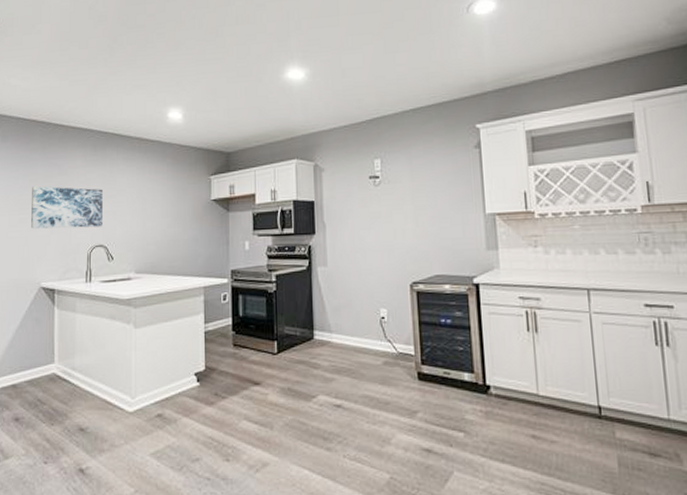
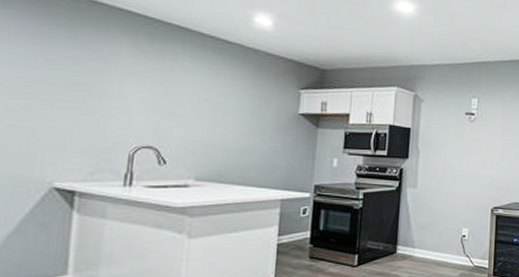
wall art: present [31,186,103,229] -> none [43,68,158,127]

